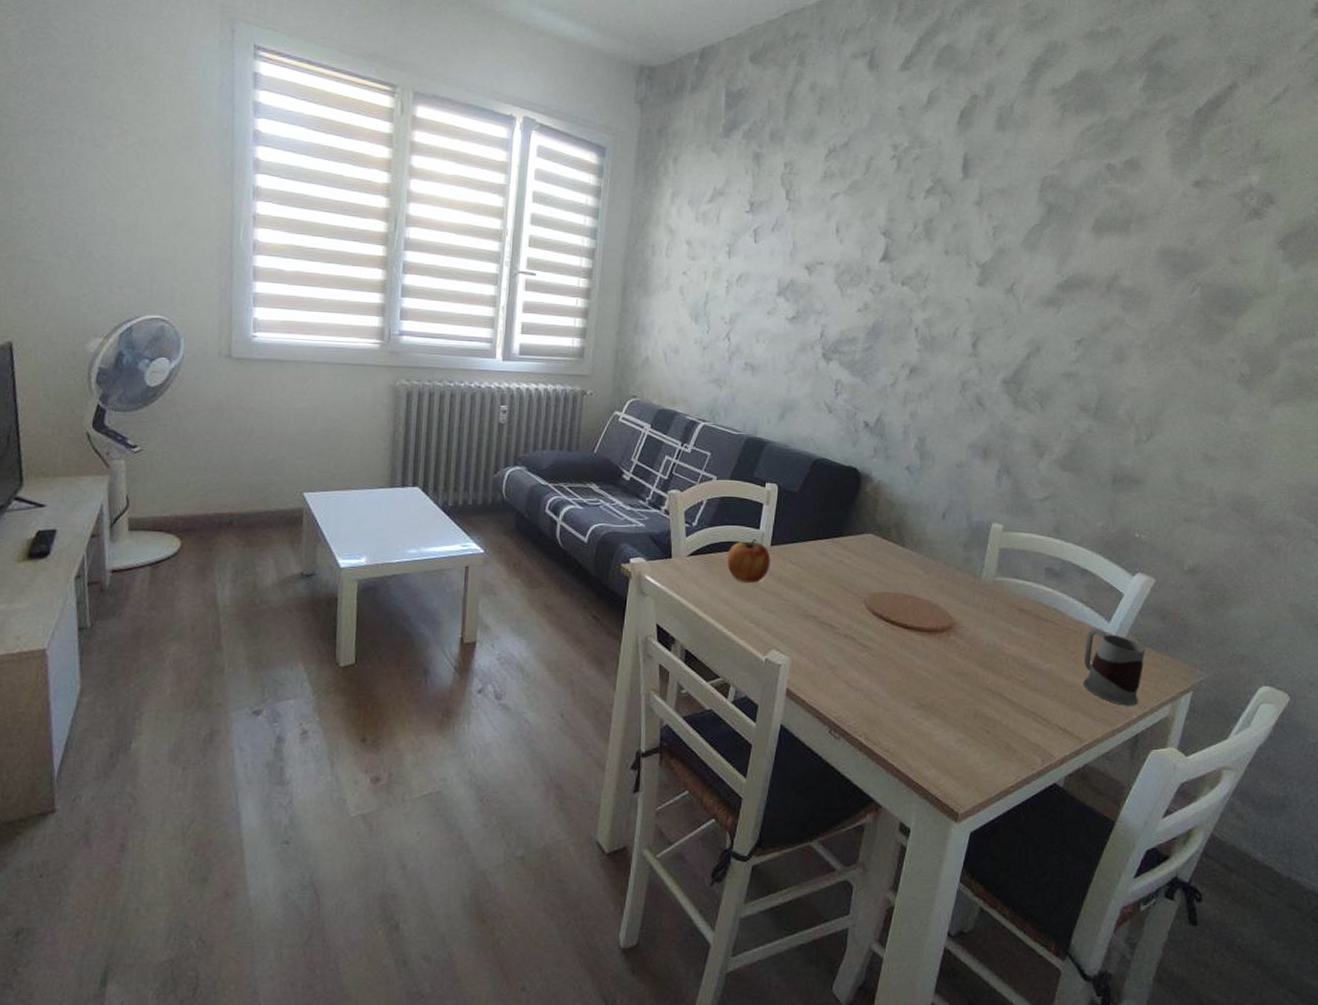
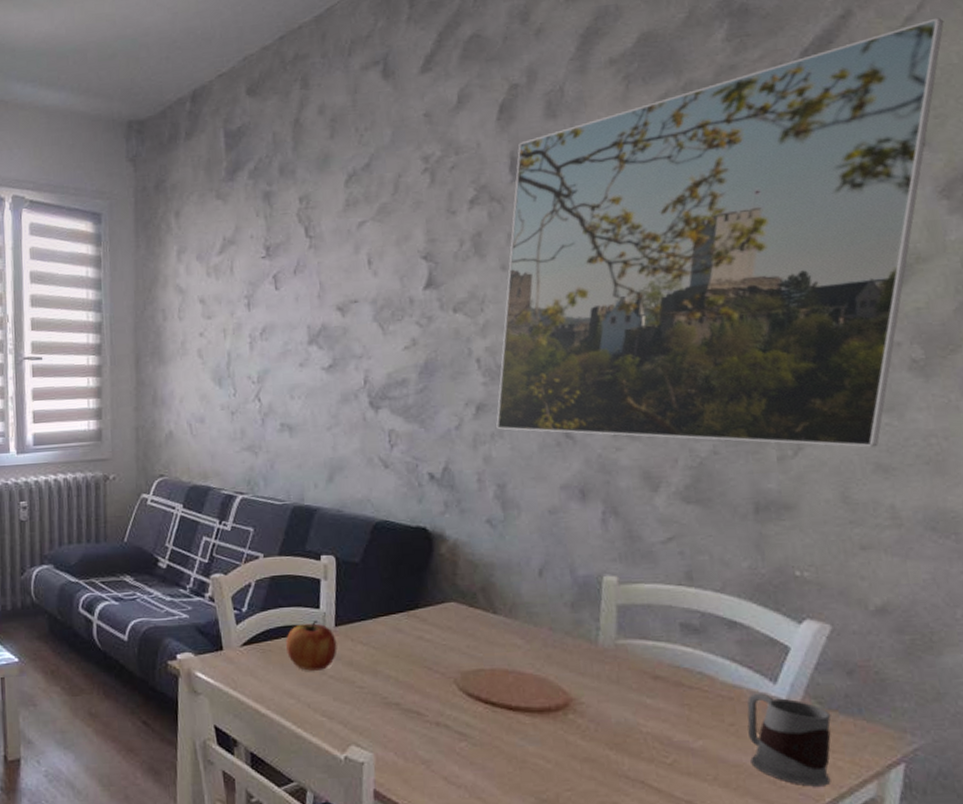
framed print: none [924,102,1300,441] -> present [496,17,944,447]

